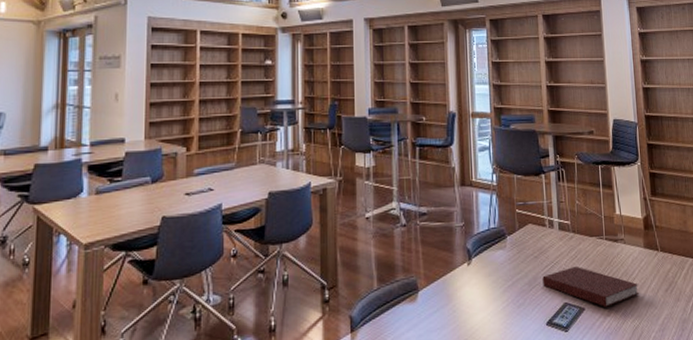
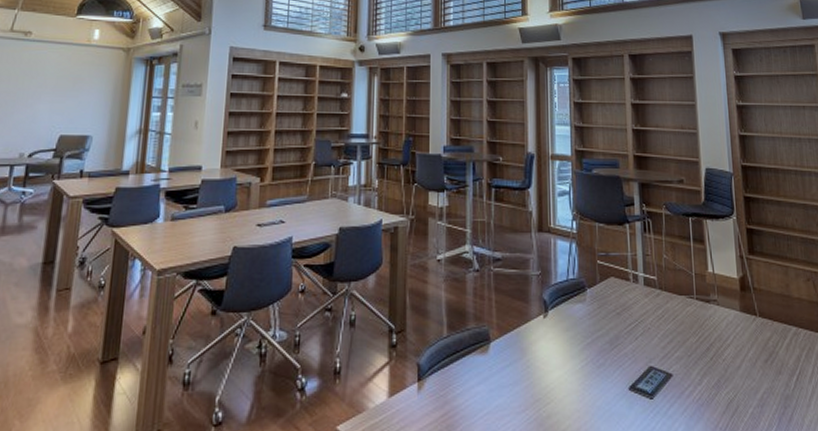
notebook: present [542,265,640,307] -> none [625,326,735,375]

